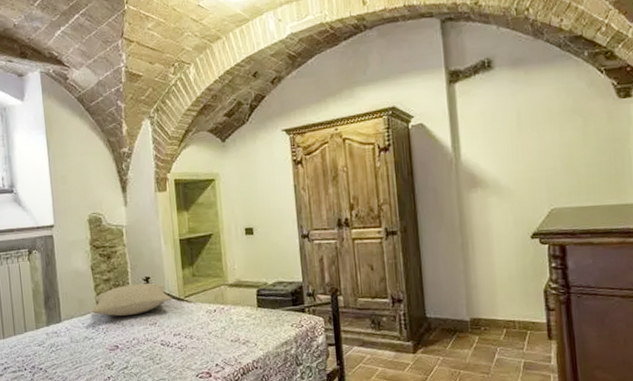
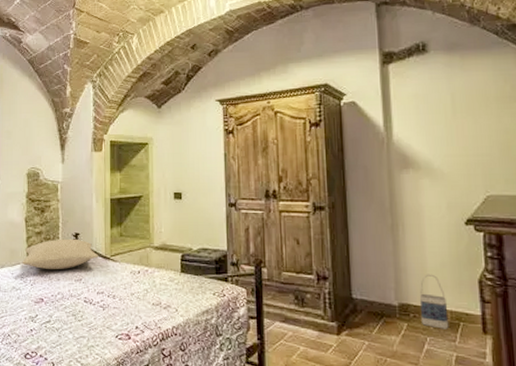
bag: none [489,288,517,339] -> present [419,274,449,329]

